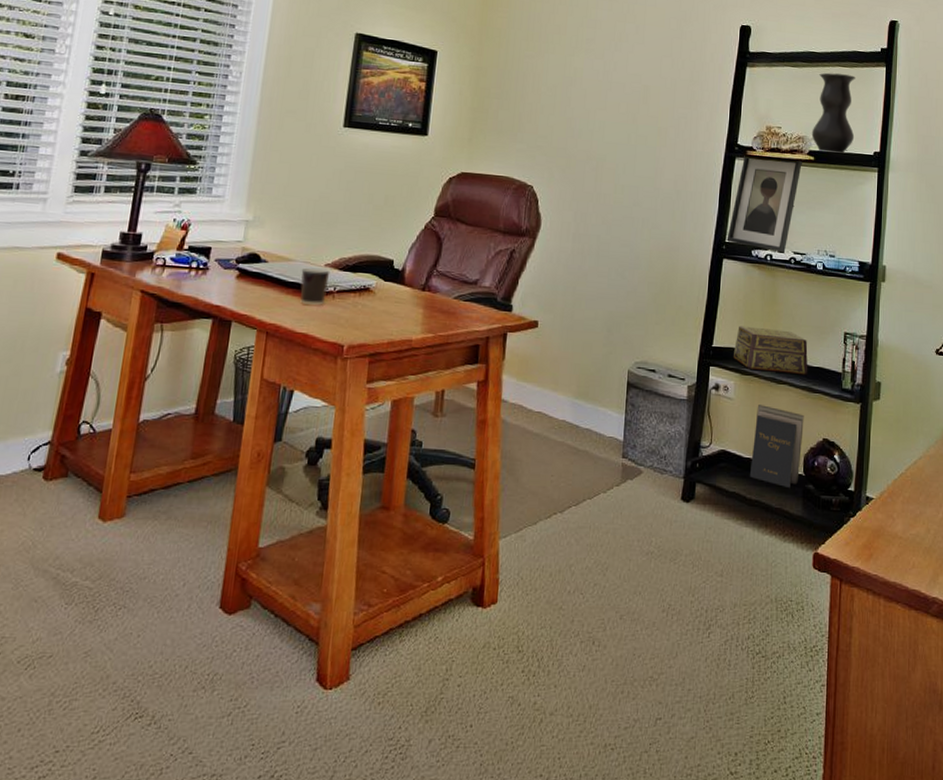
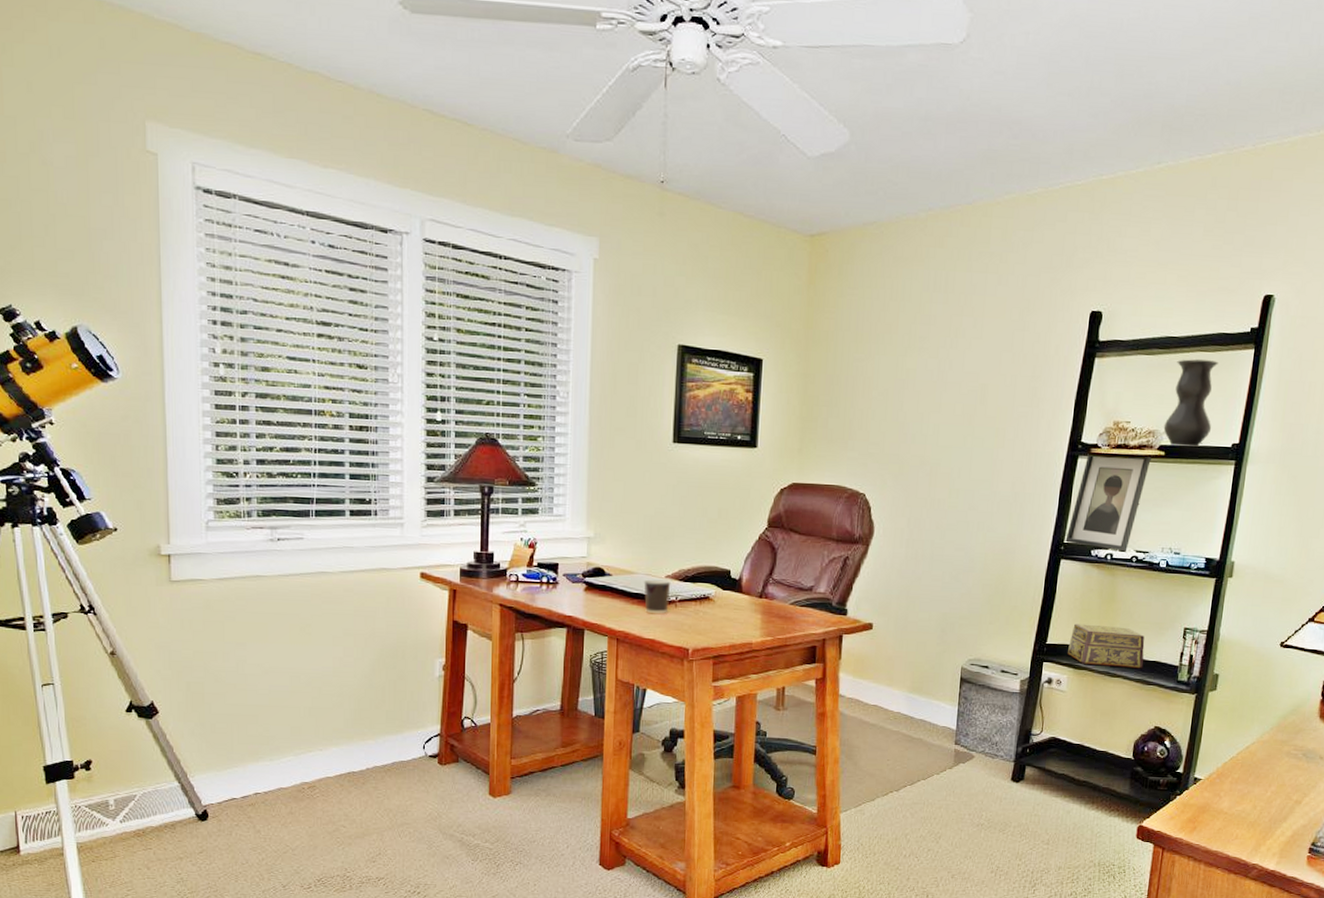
books: present [749,405,804,489] -> none [1078,696,1137,771]

